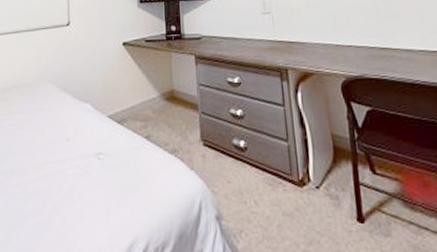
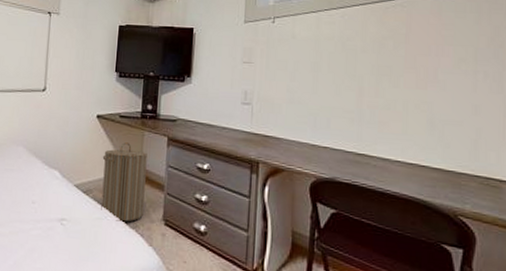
laundry hamper: none [133,66,181,148] -> present [101,142,147,222]

